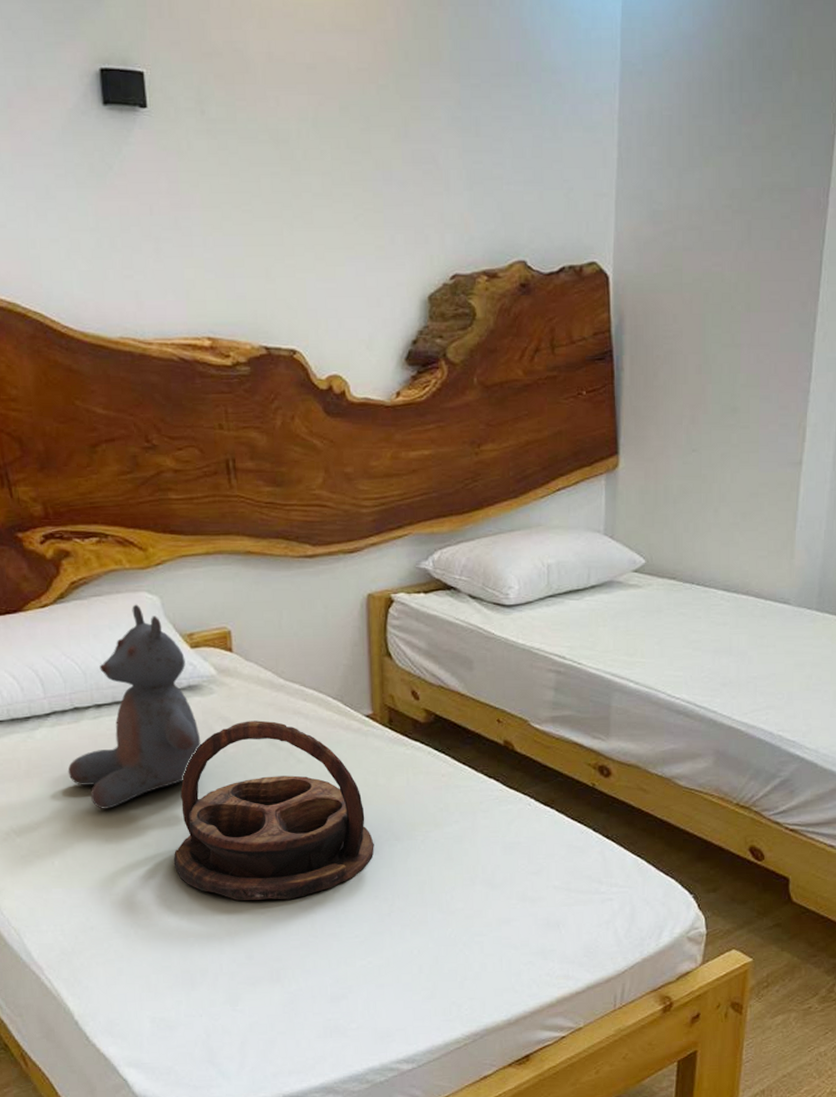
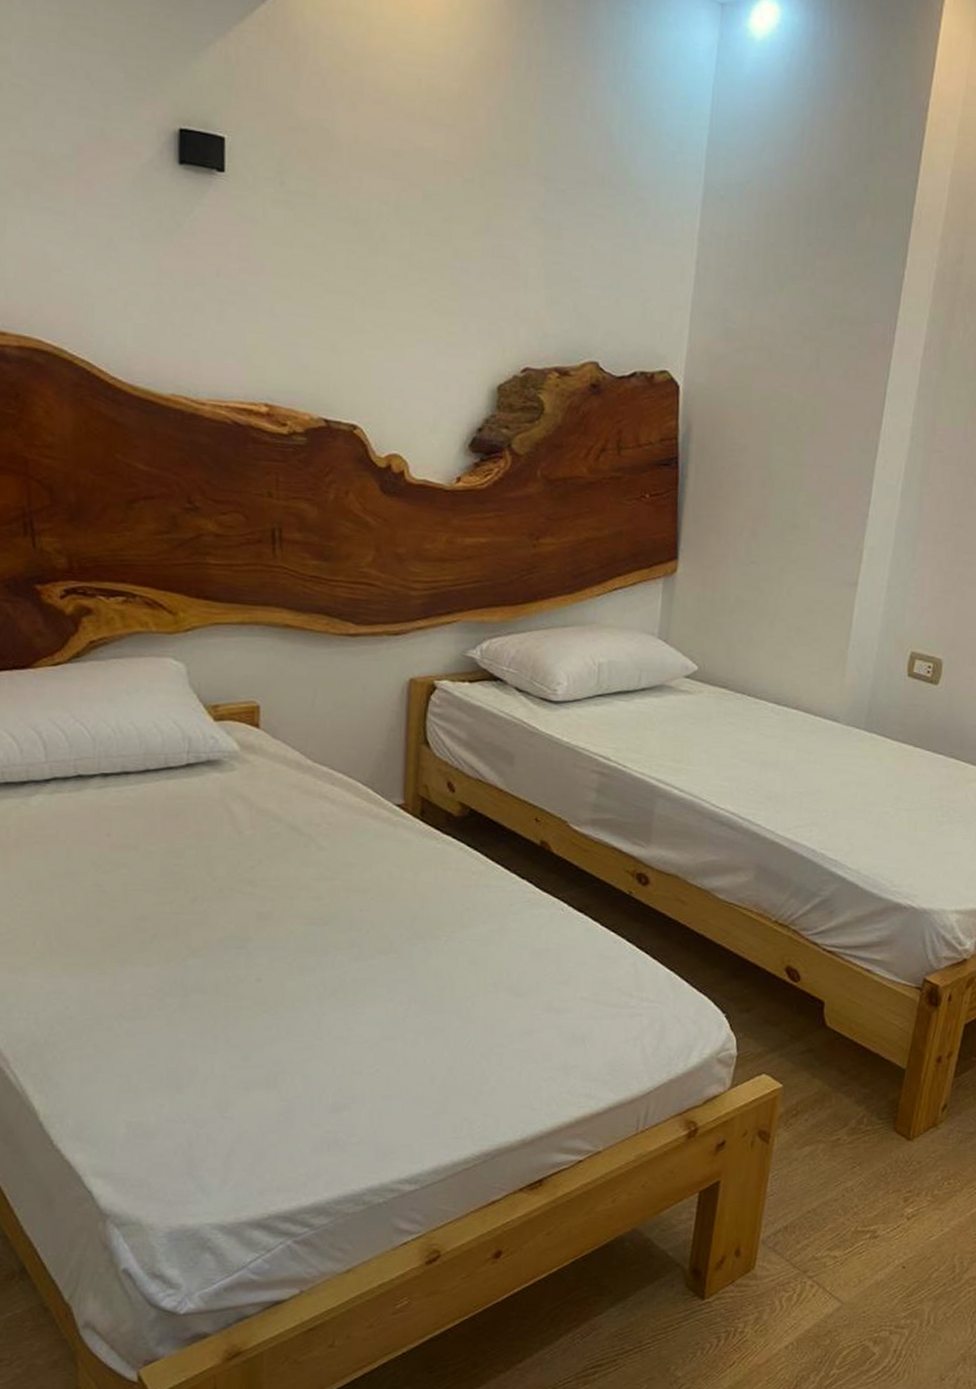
teddy bear: present [67,604,201,809] -> none [63,670,216,887]
serving tray: present [173,720,374,901] -> none [171,802,394,998]

